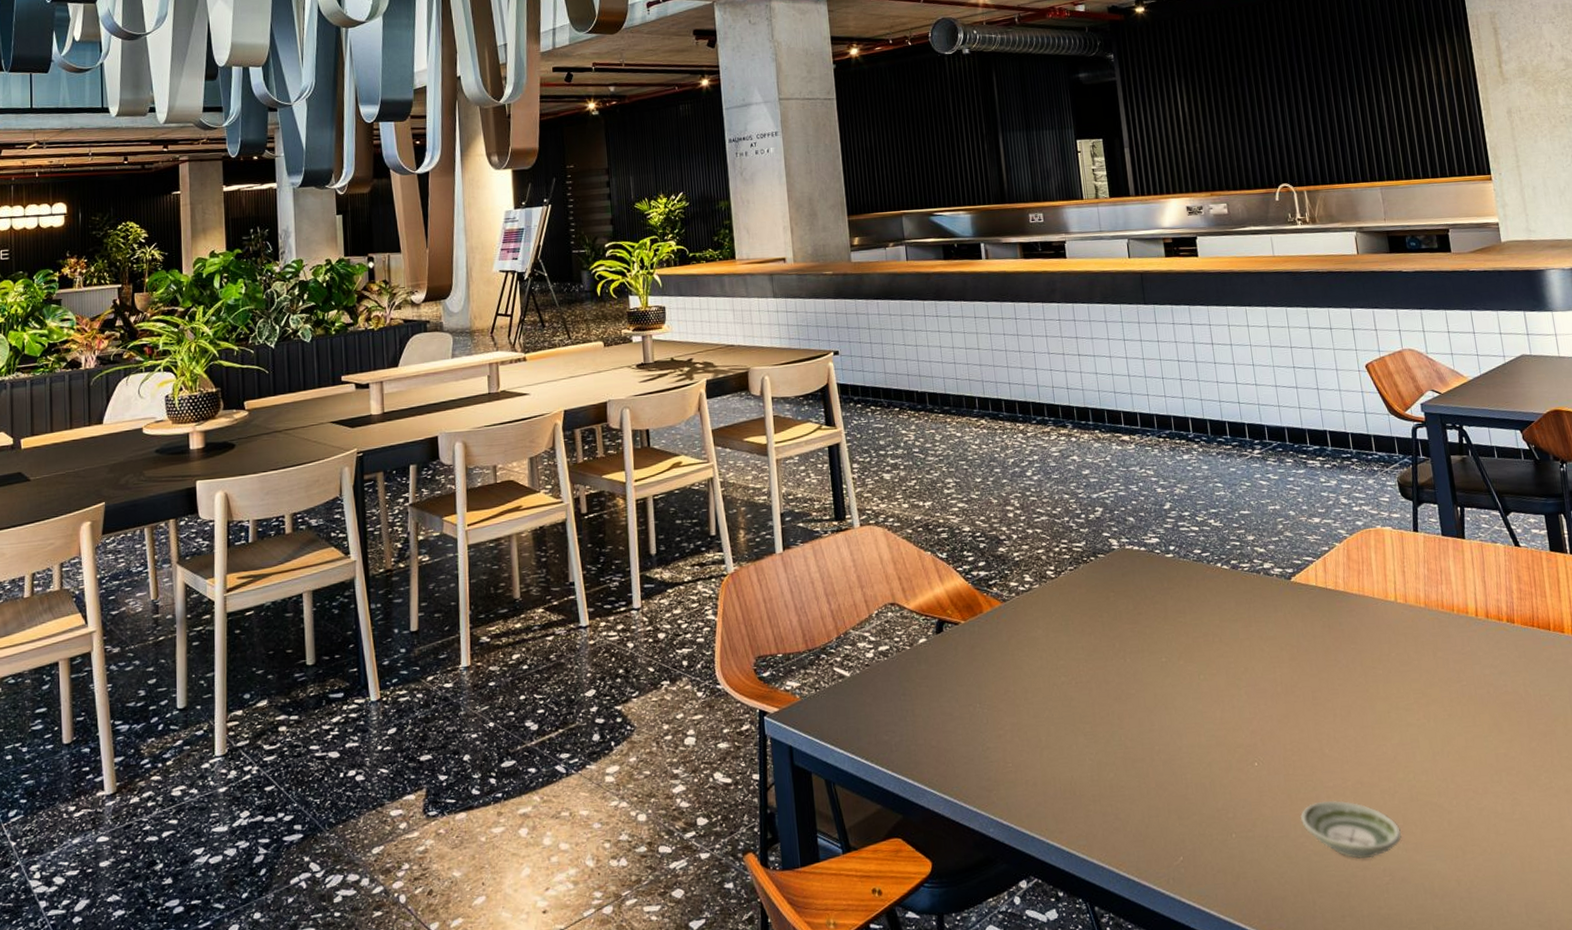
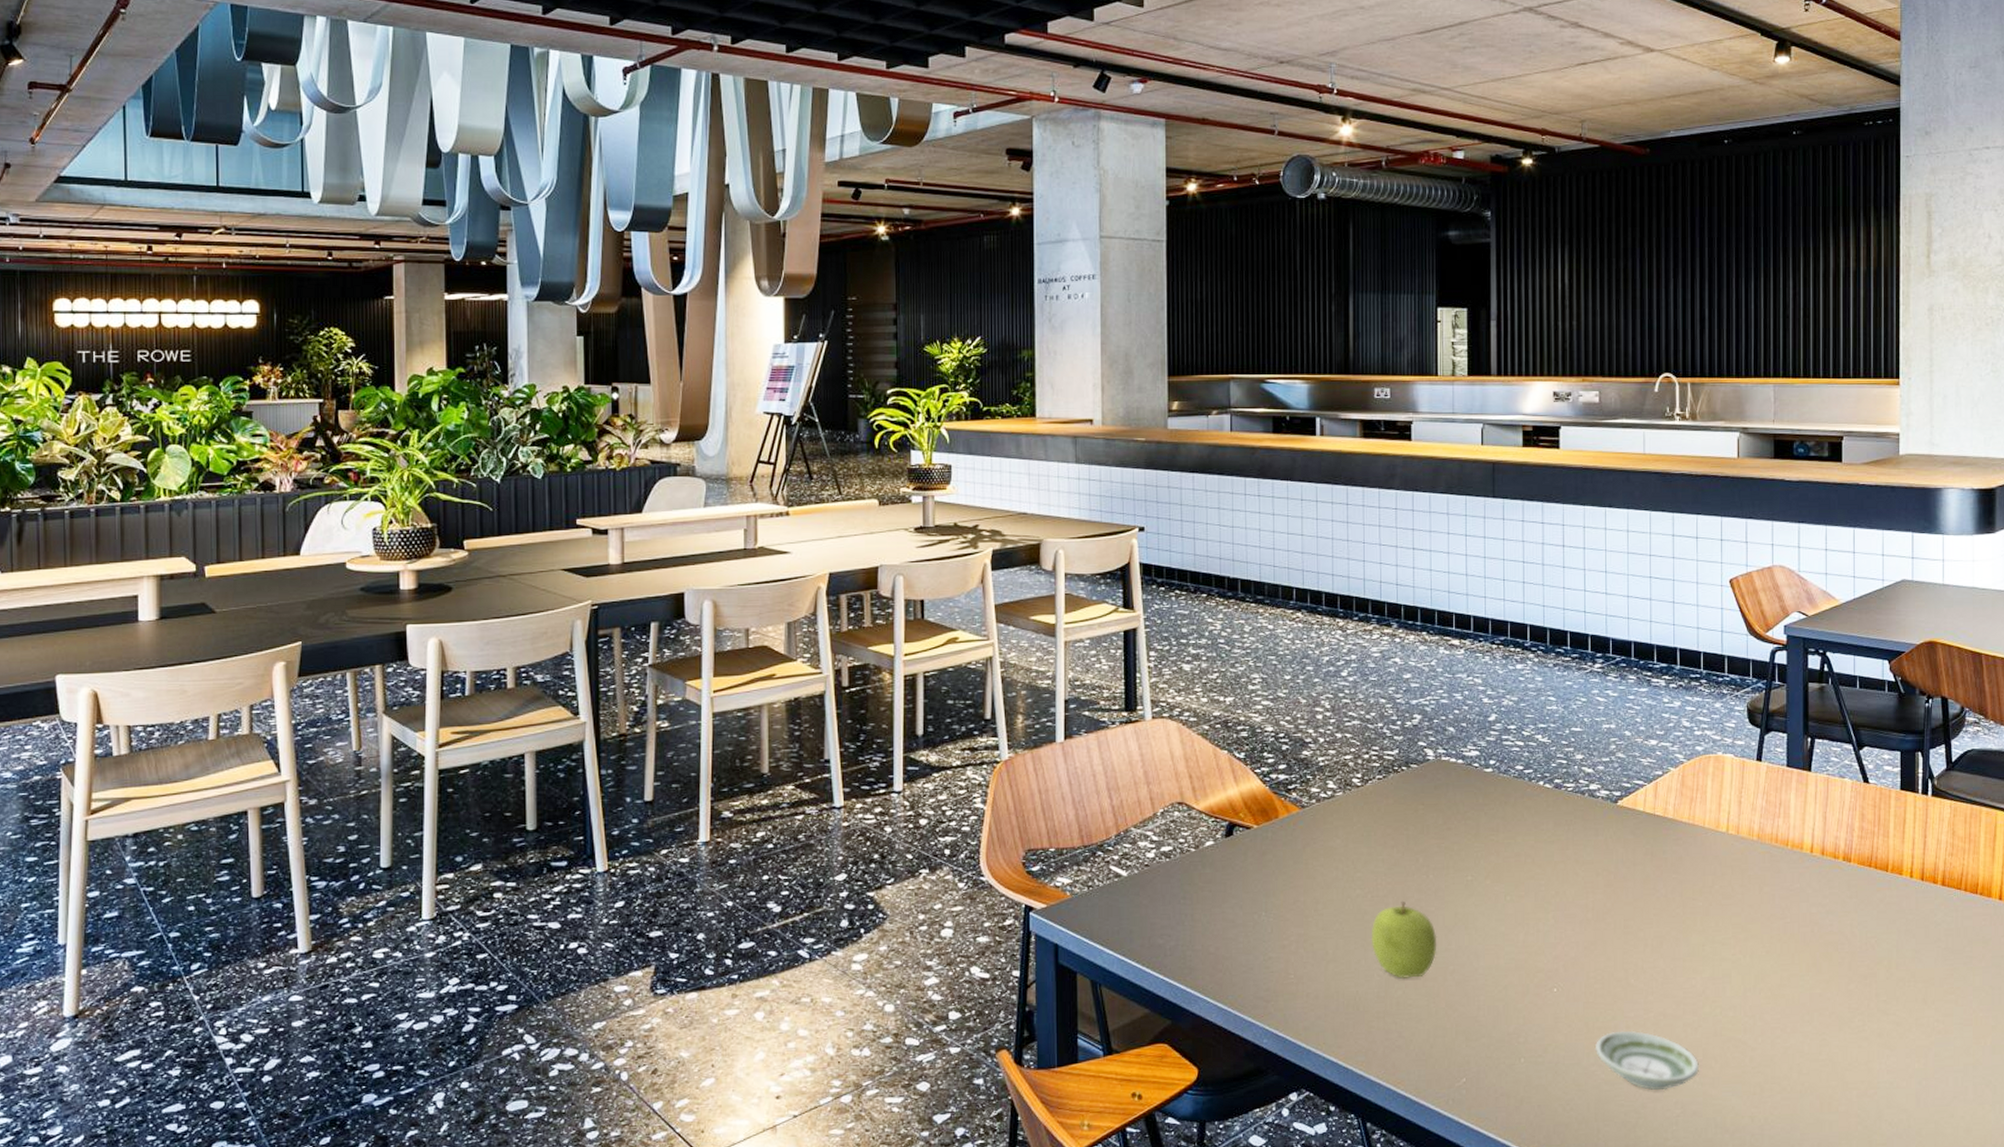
fruit: none [1079,685,1141,761] -> present [1371,900,1437,978]

